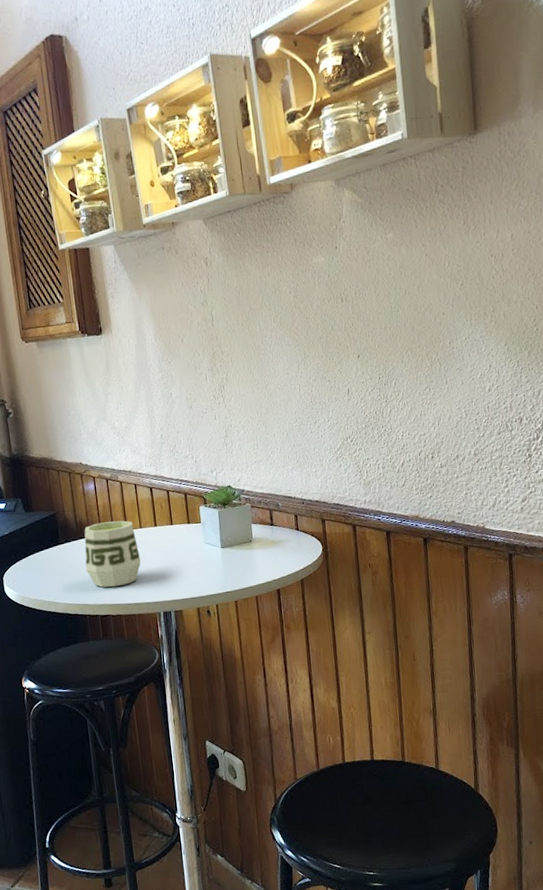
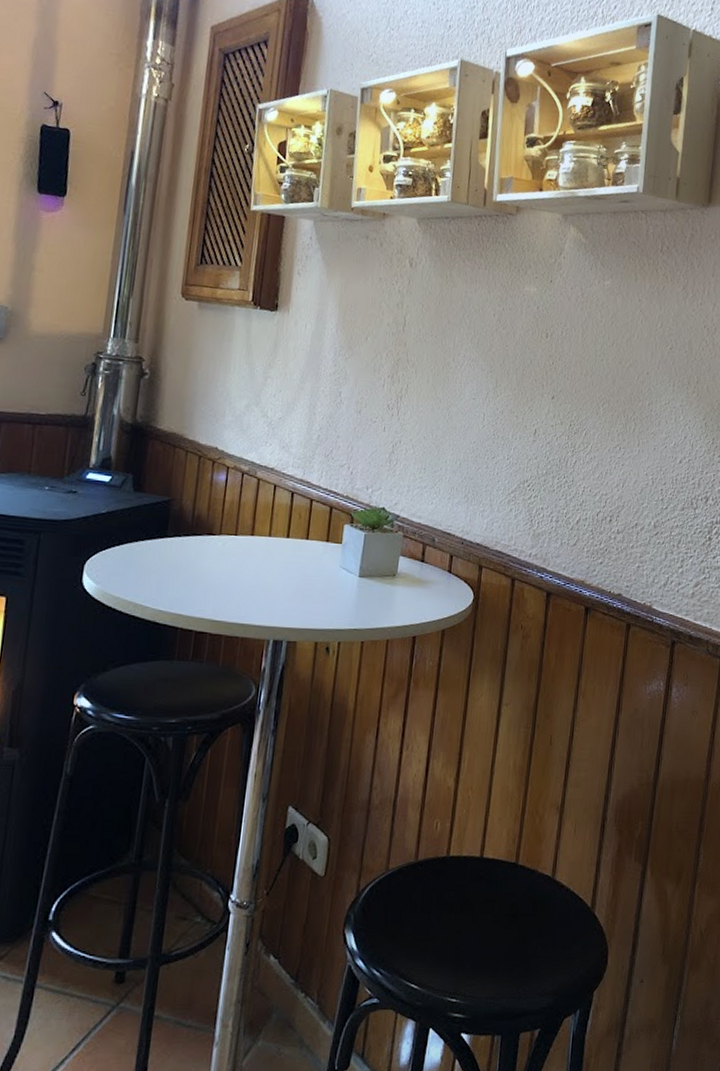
cup: present [84,520,141,587] -> none [190,521,262,600]

